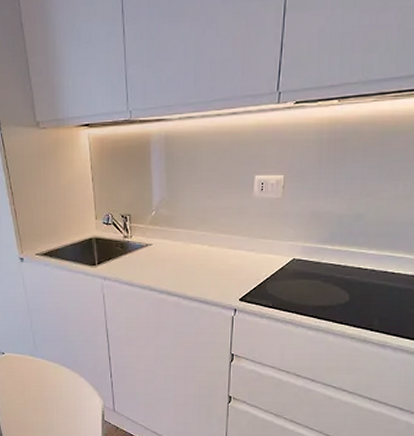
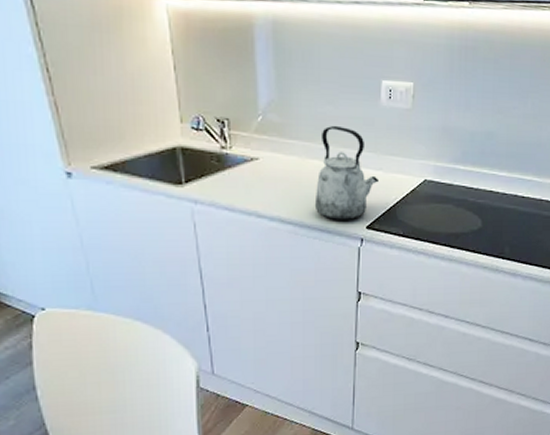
kettle: none [195,215,251,293] -> present [314,125,378,220]

